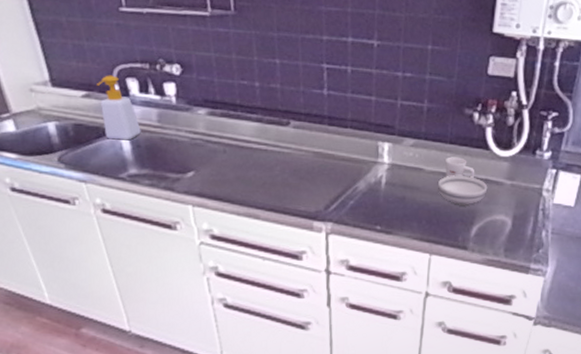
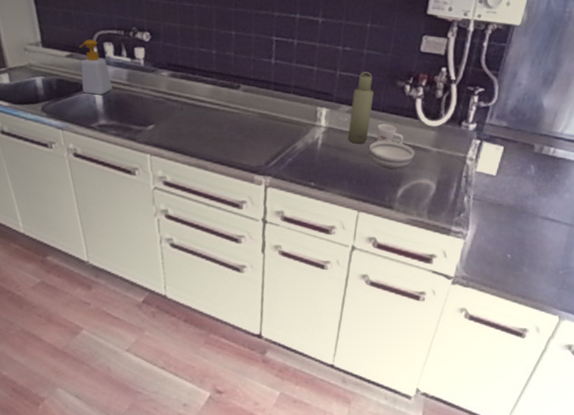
bottle: none [414,100,440,181] -> present [348,71,375,144]

